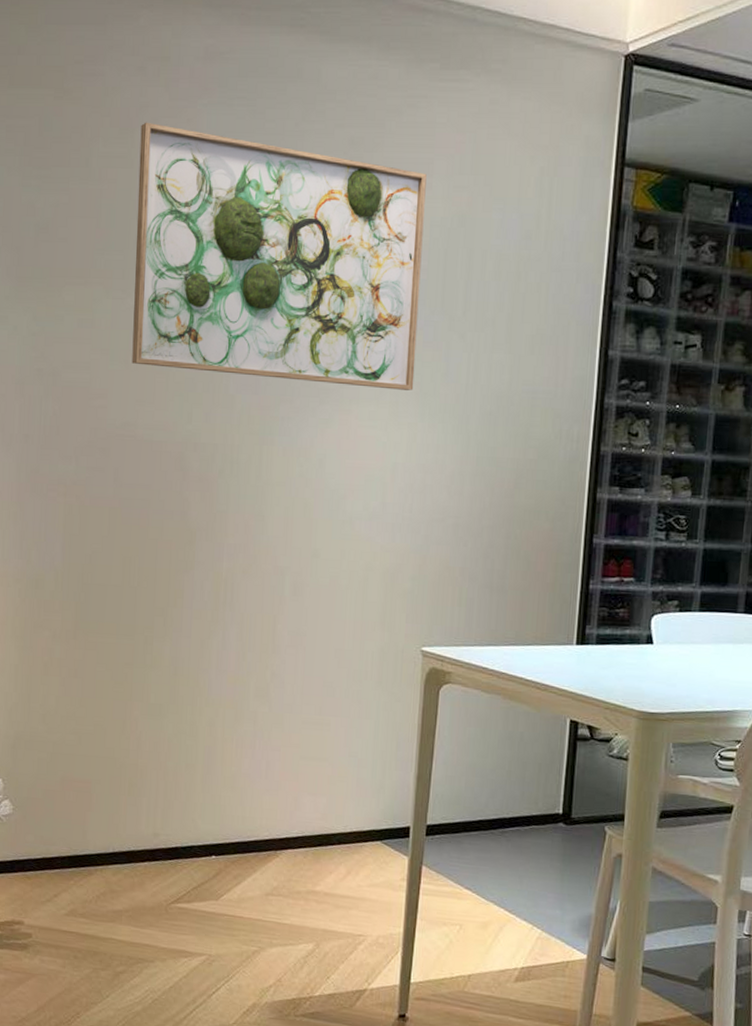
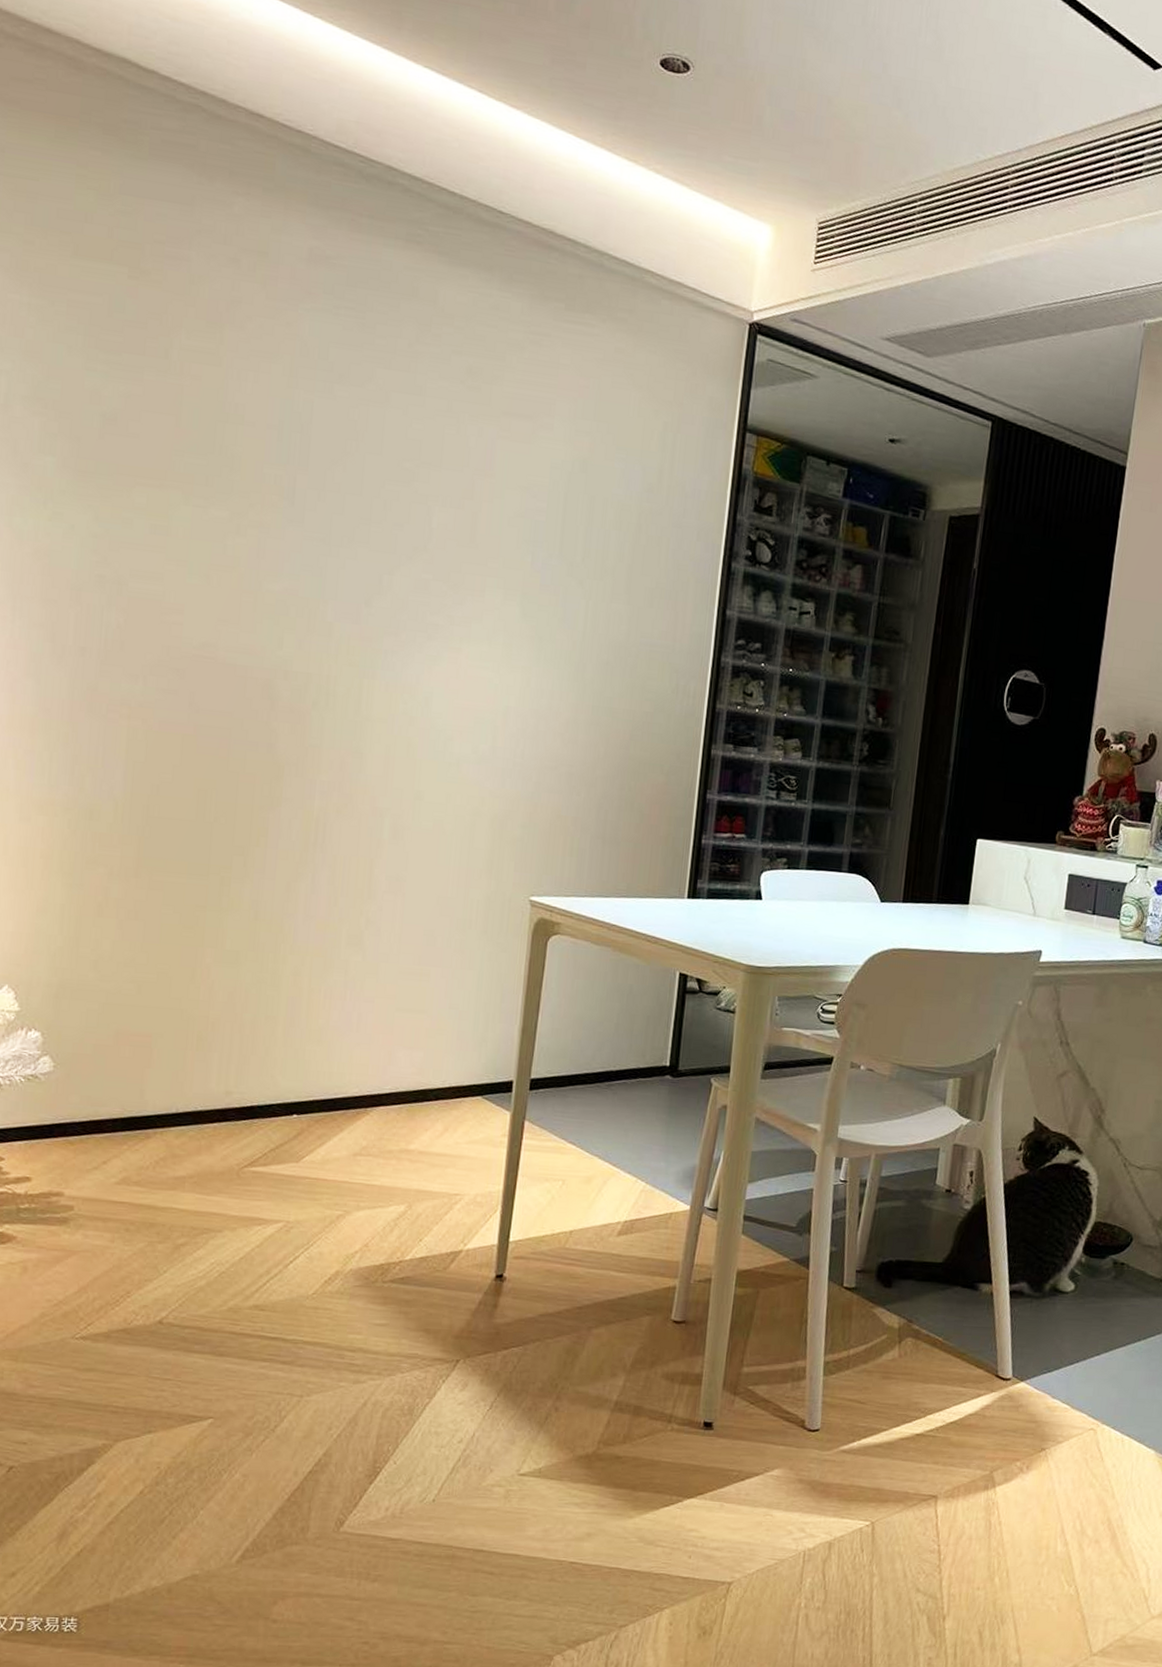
wall art: present [132,122,427,390] -> none [214,318,548,633]

